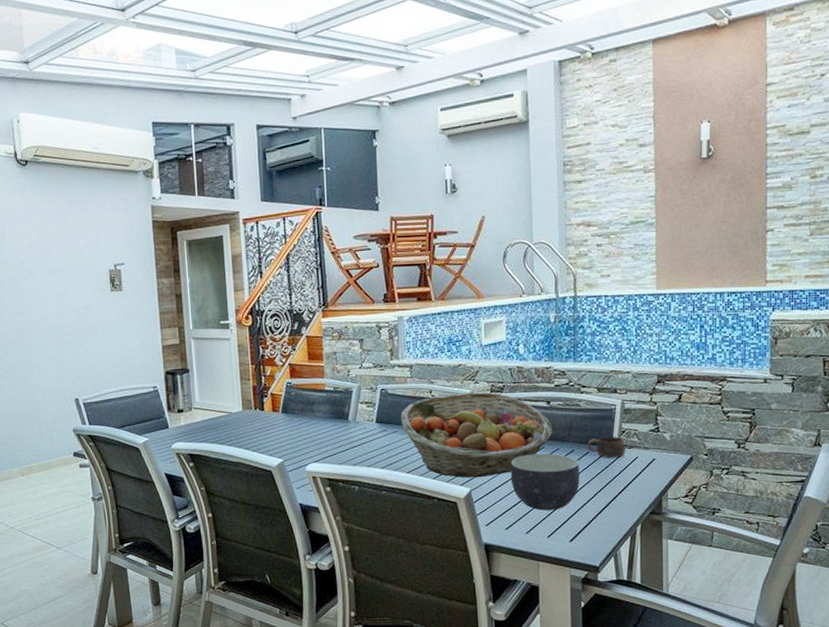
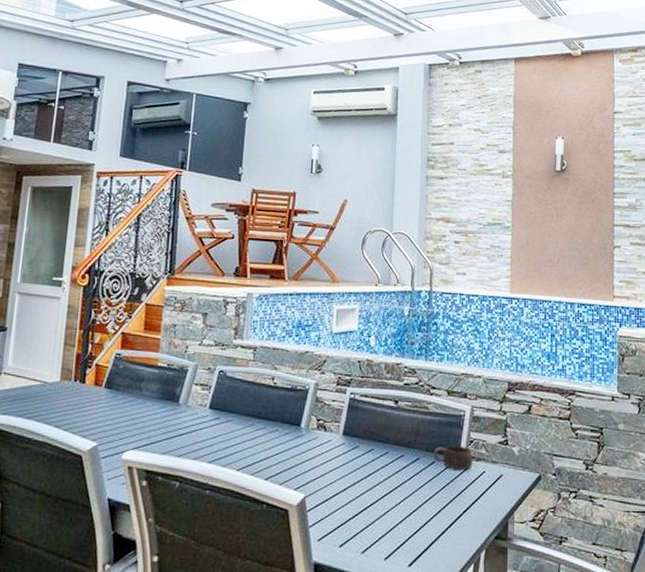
fruit basket: present [400,392,553,478] -> none [237,382,399,482]
bowl: present [510,453,580,511] -> none [349,459,424,527]

